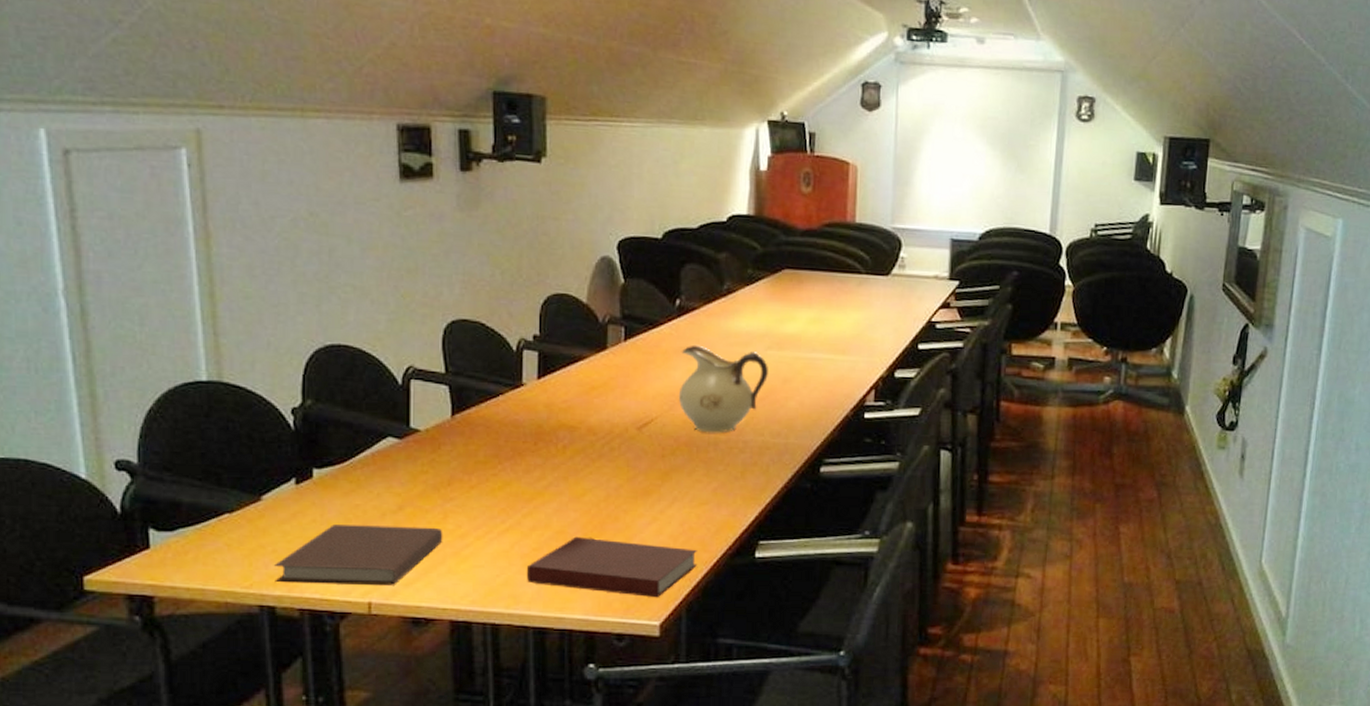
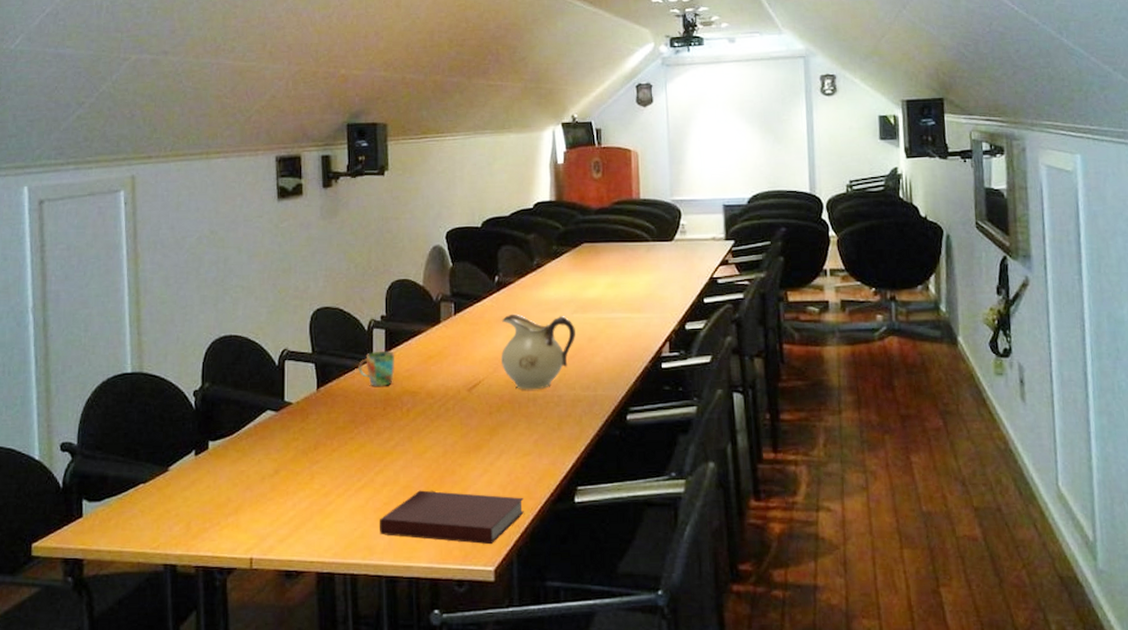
notebook: present [273,524,443,585] -> none [176,487,311,543]
mug: none [504,376,550,418] -> present [358,350,395,386]

